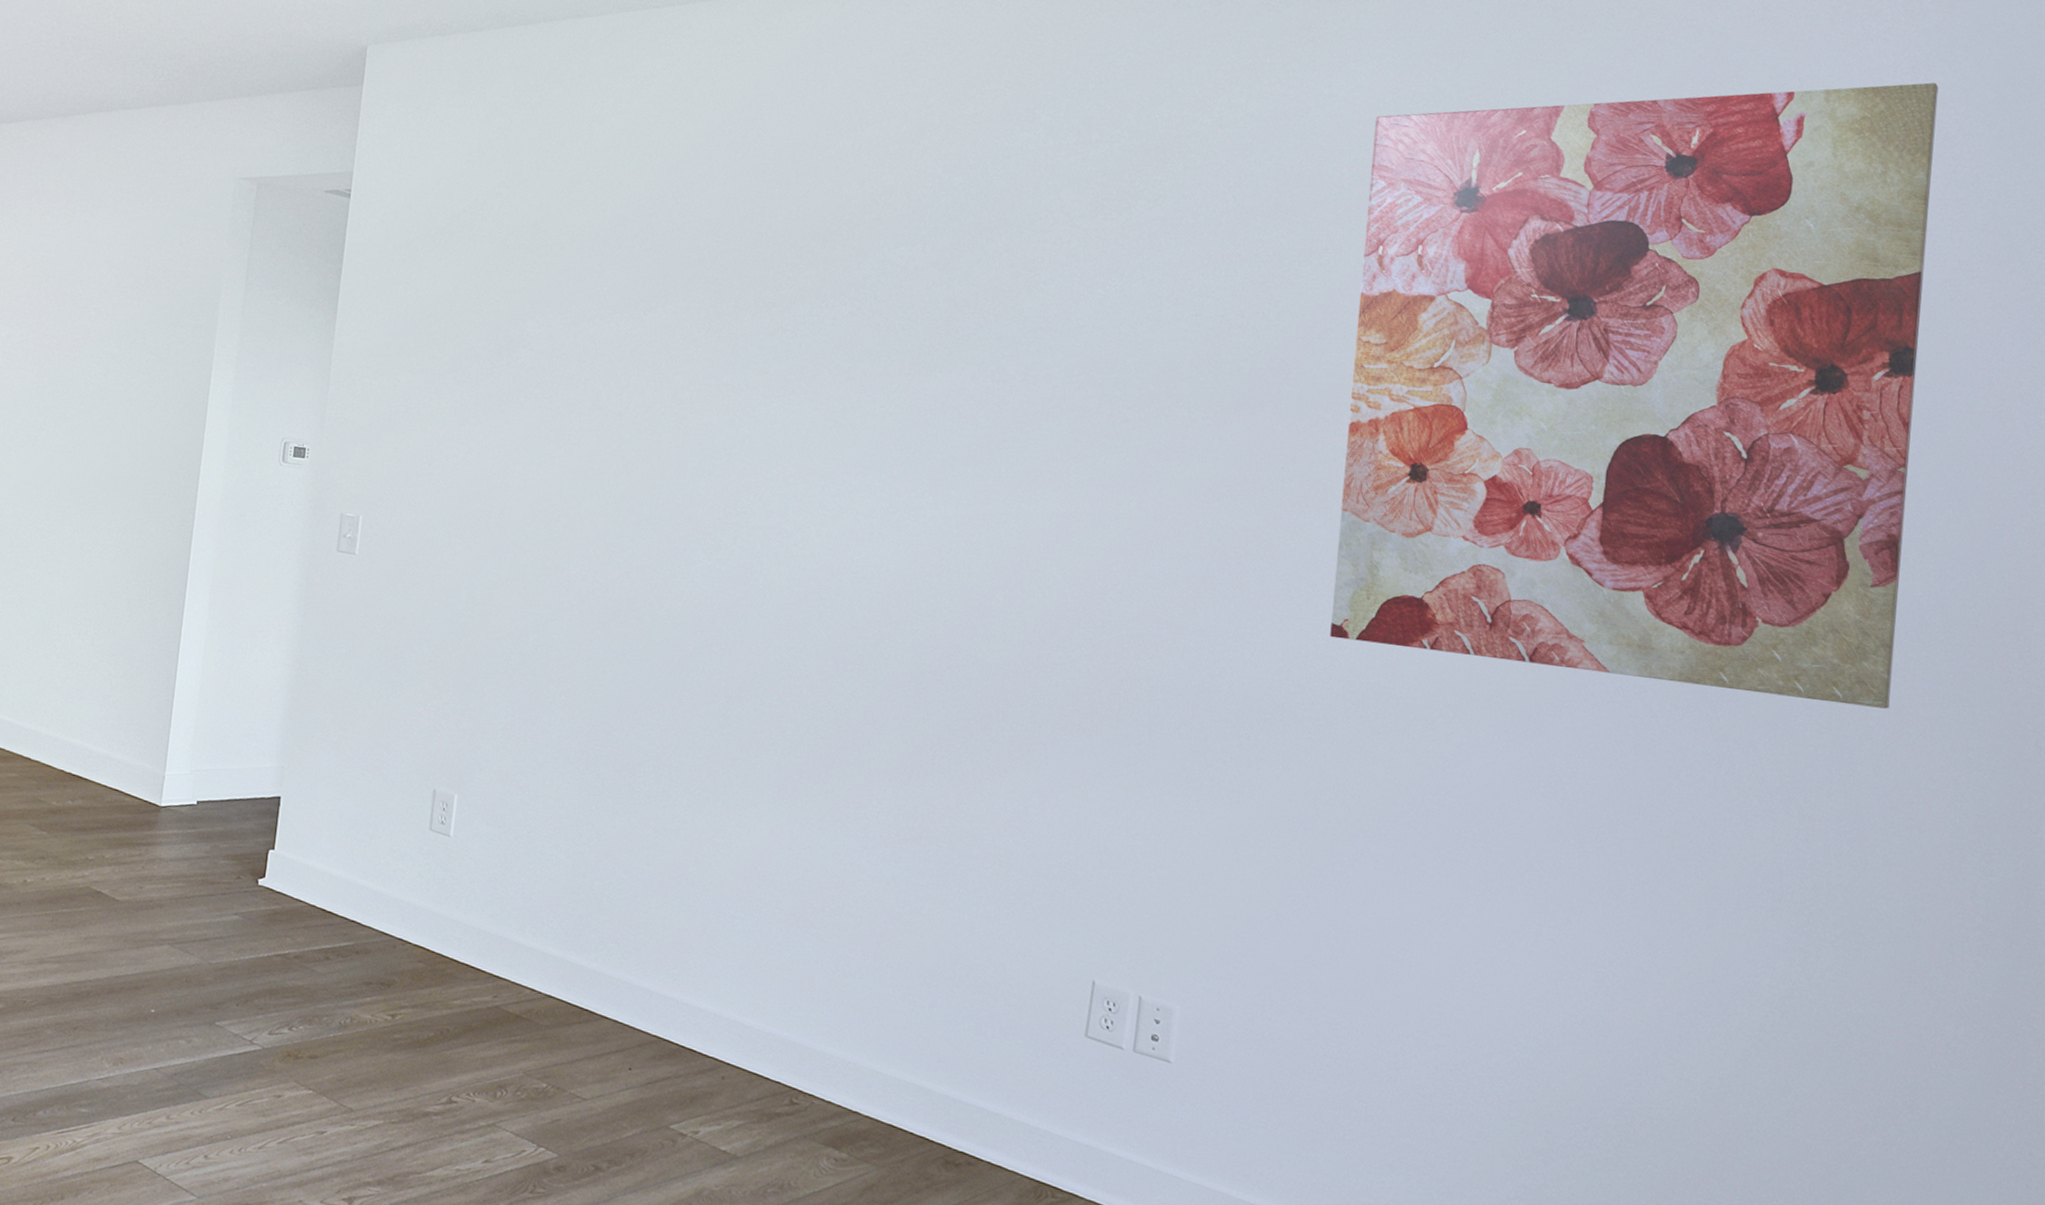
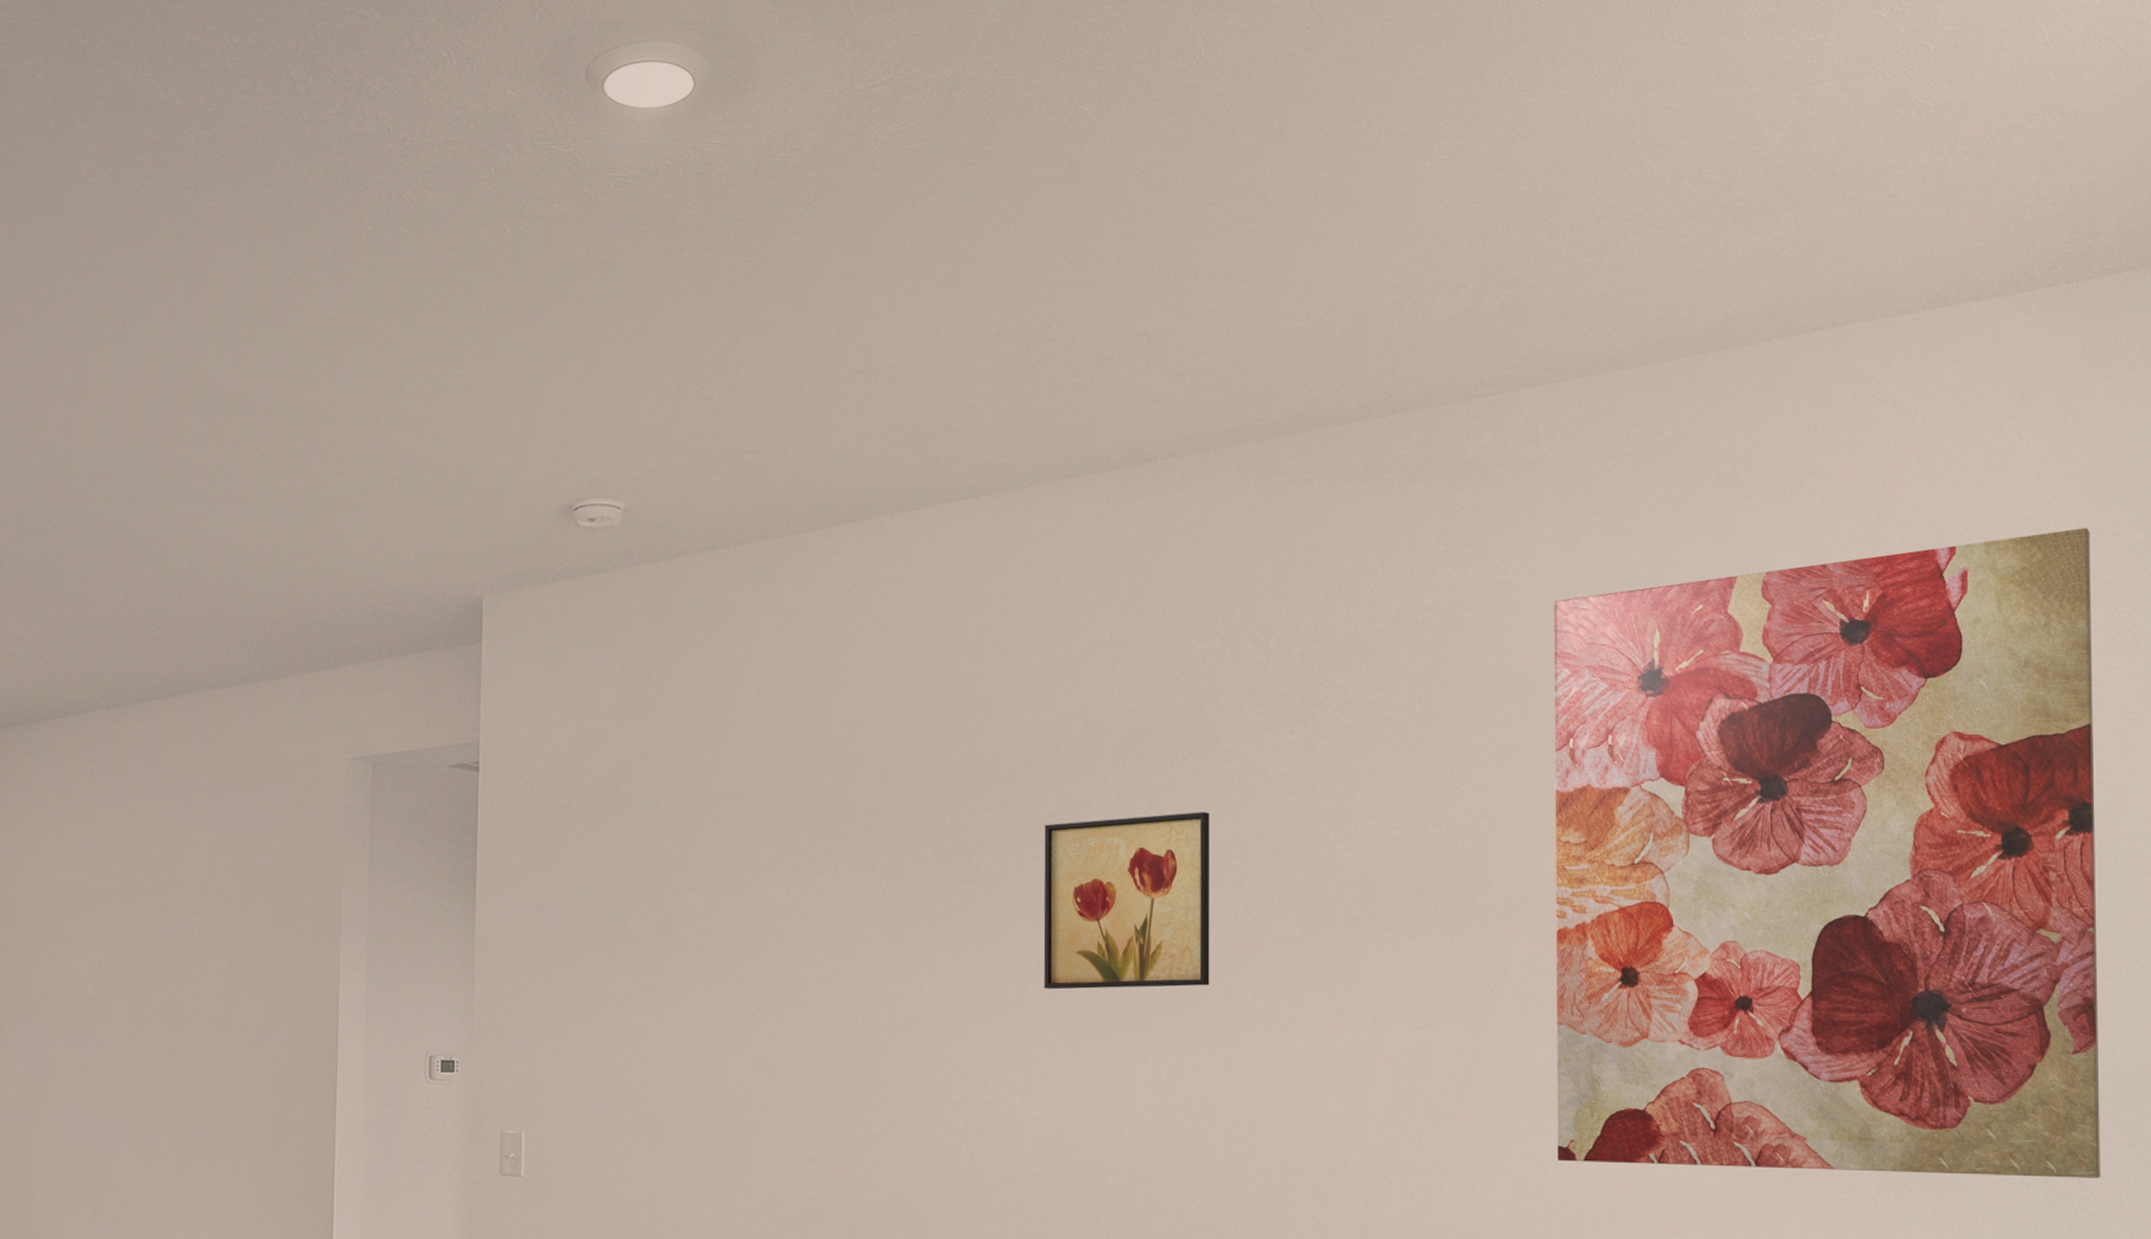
wall art: none [847,285,1019,445] -> present [1043,812,1210,990]

